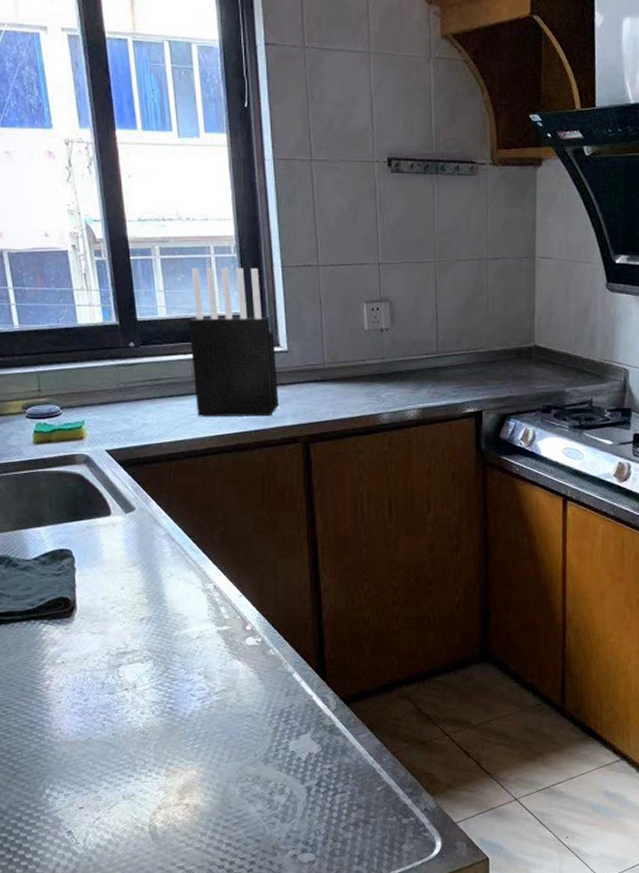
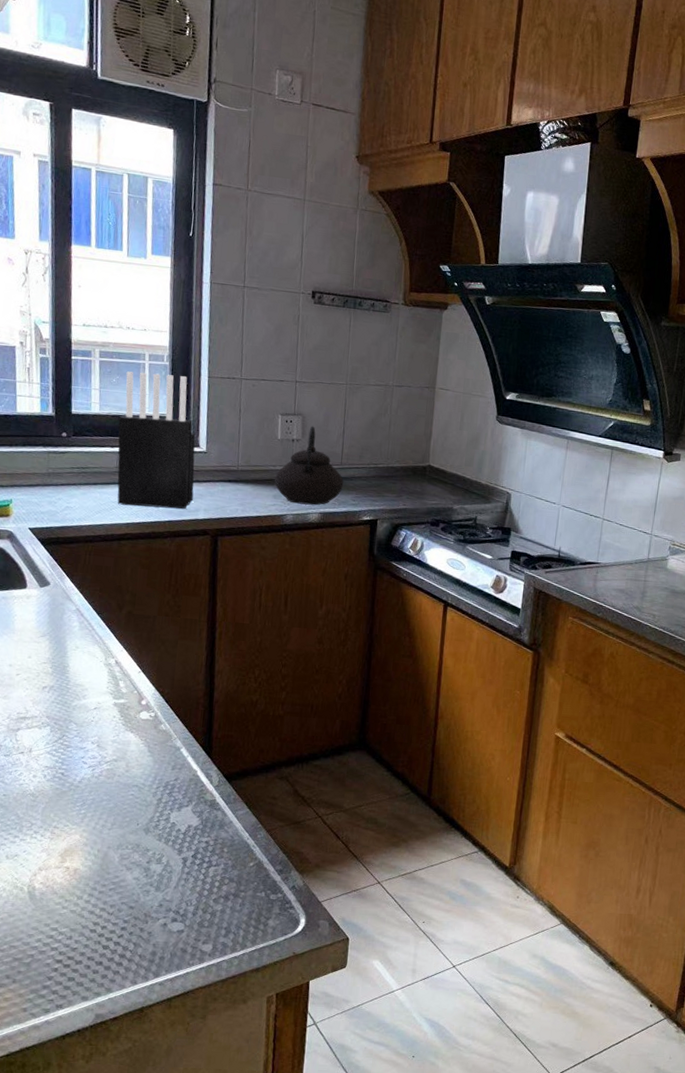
teapot: none [366,312,441,401] -> present [275,426,344,505]

